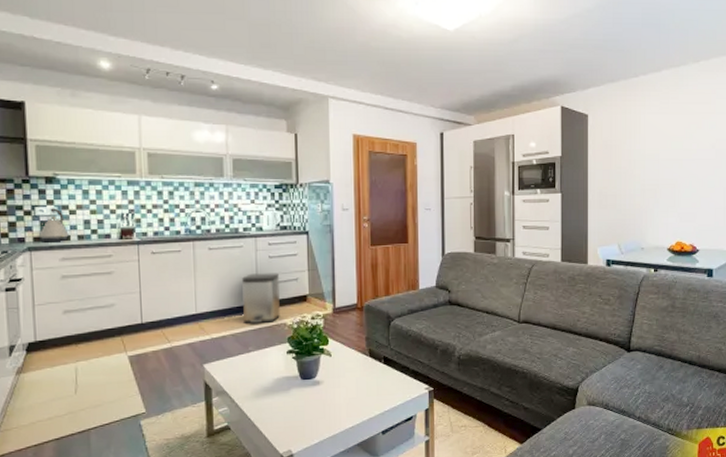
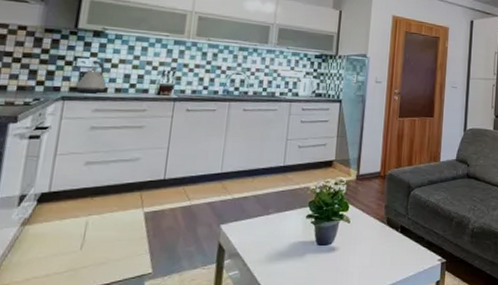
pedal bin: present [242,273,280,323] -> none [268,136,308,186]

